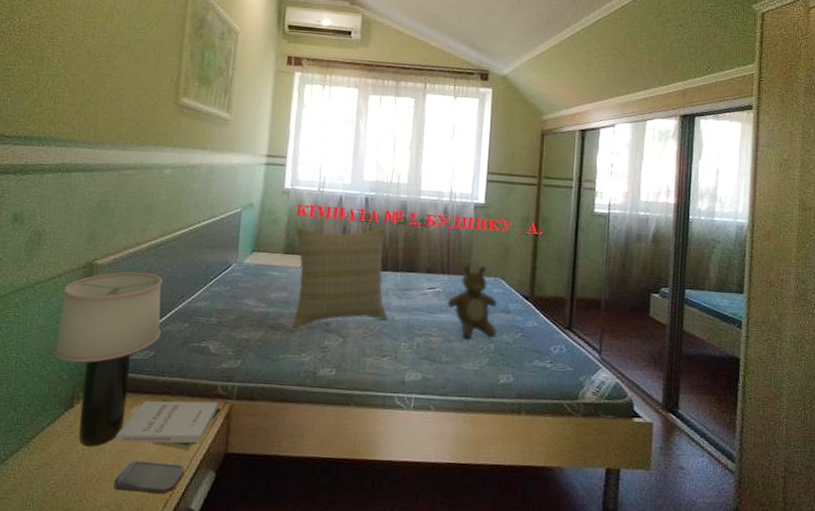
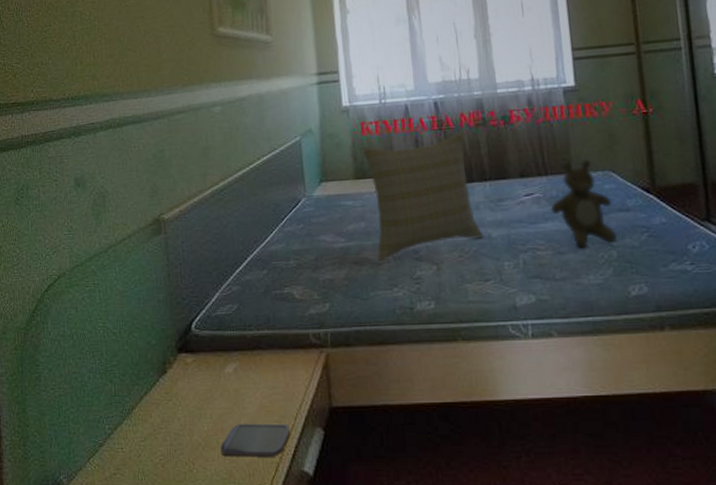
table lamp: present [53,272,163,447] -> none [136,221,241,413]
books: present [115,399,222,450] -> none [213,352,319,408]

